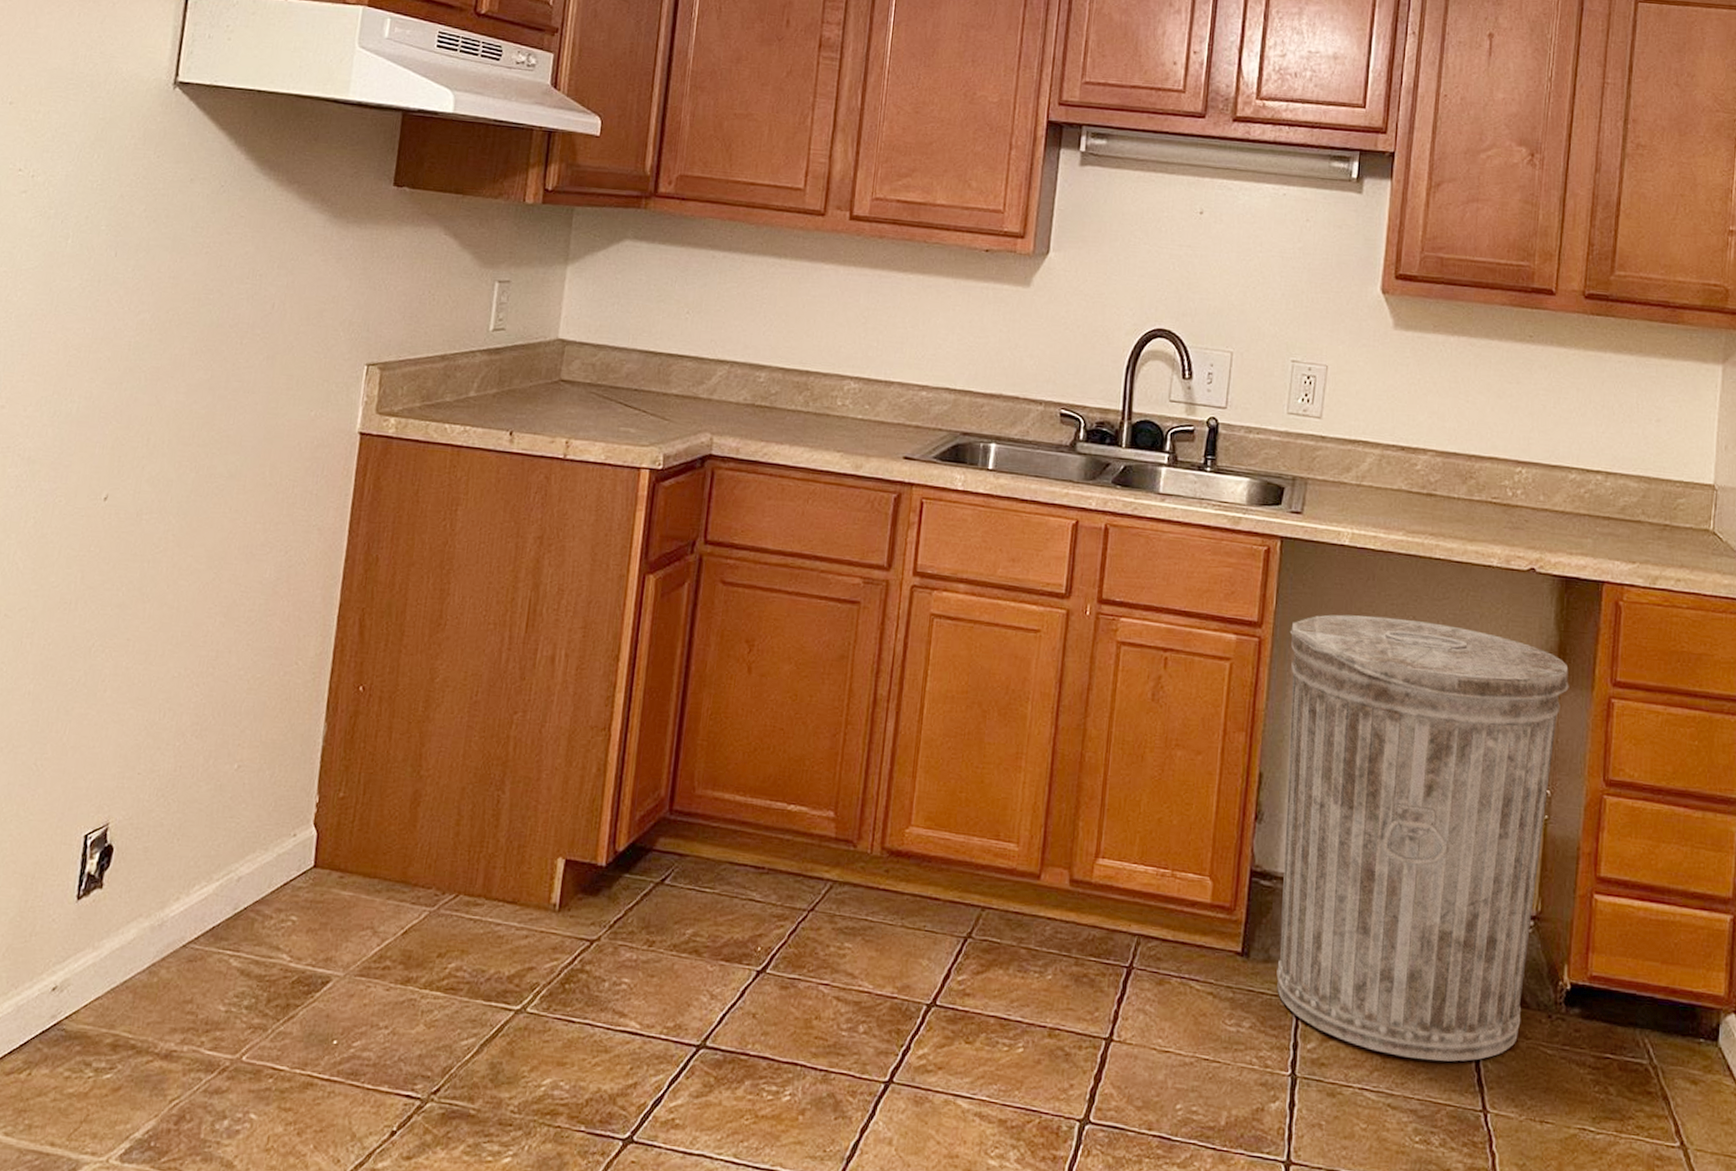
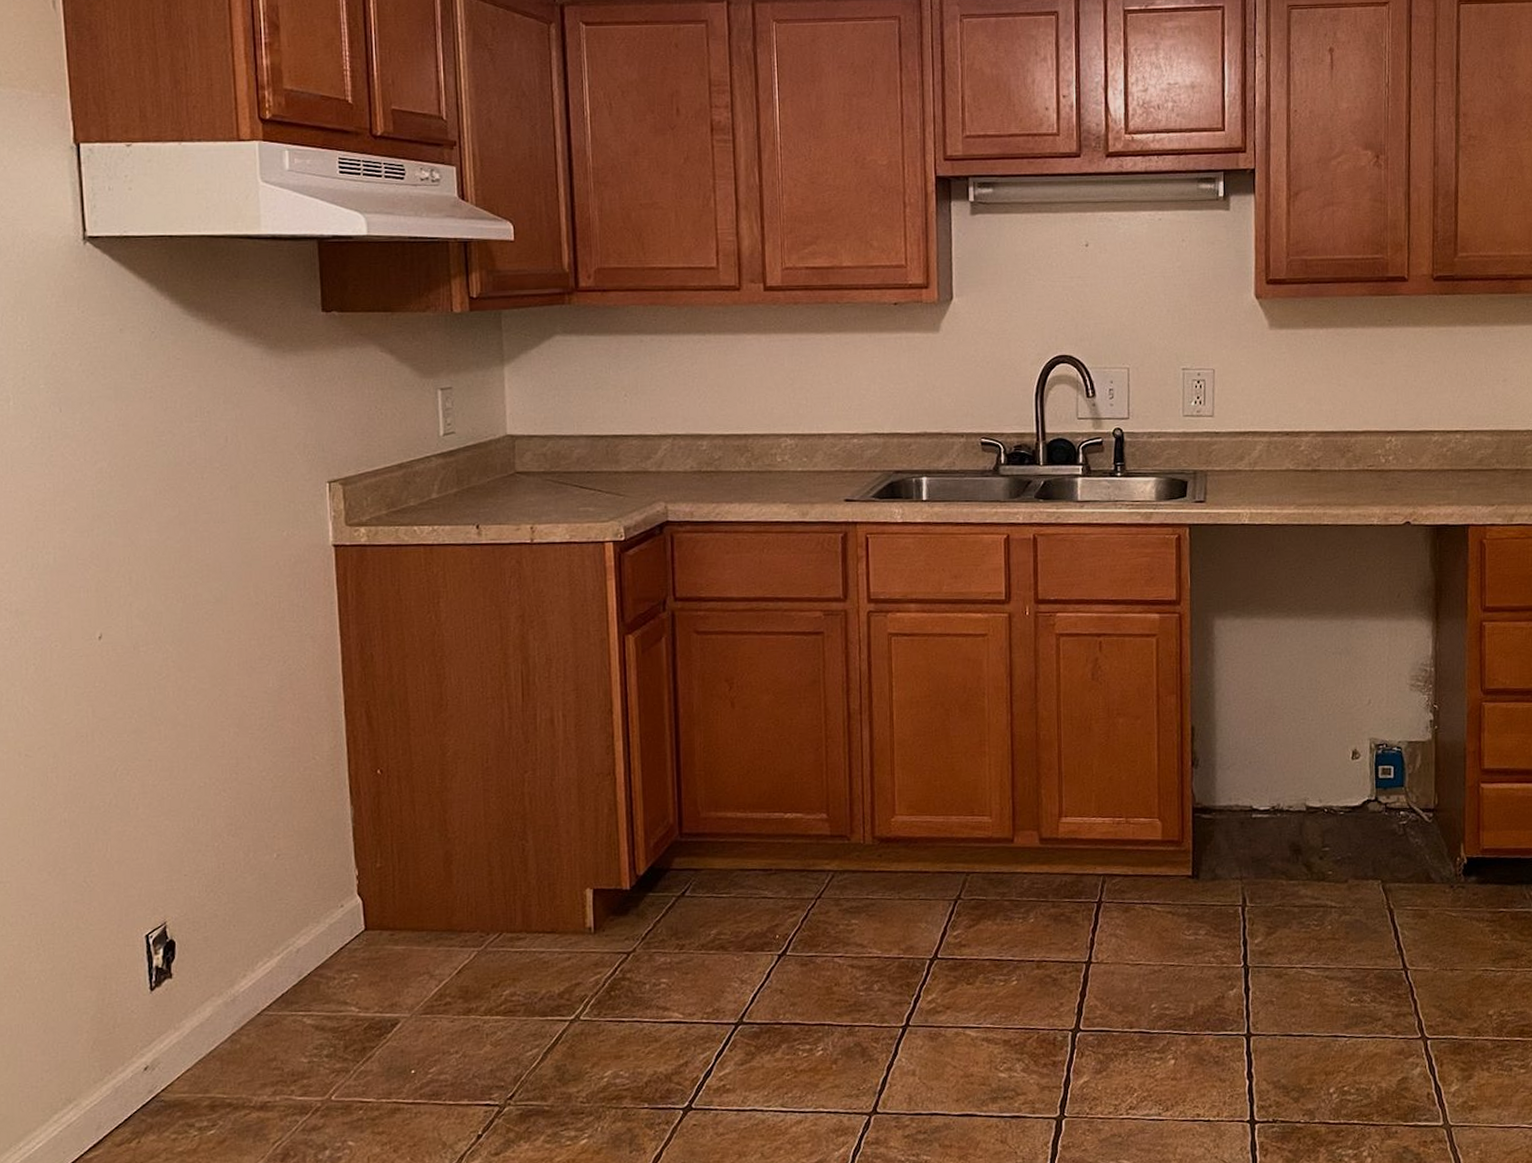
trash can: present [1276,614,1569,1062] -> none [1205,580,1447,938]

